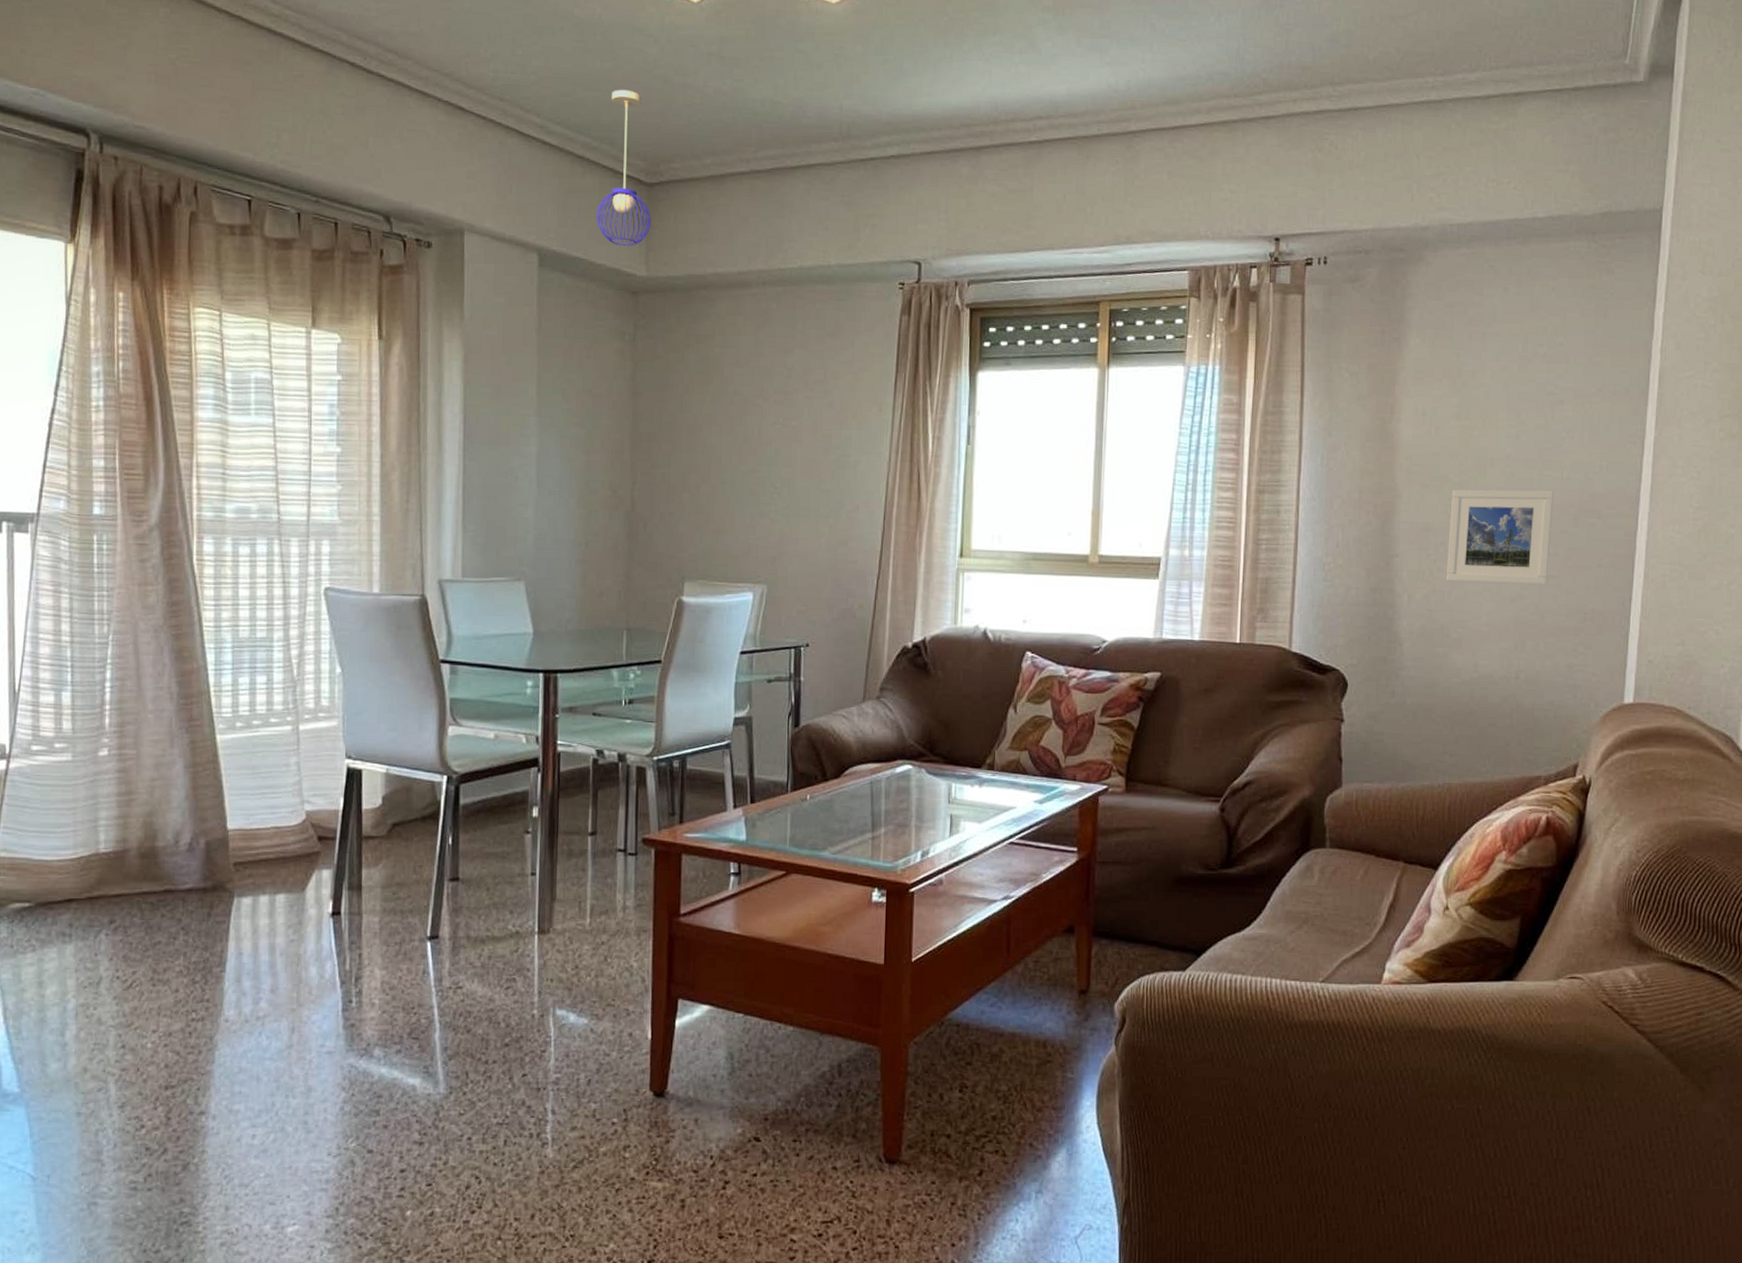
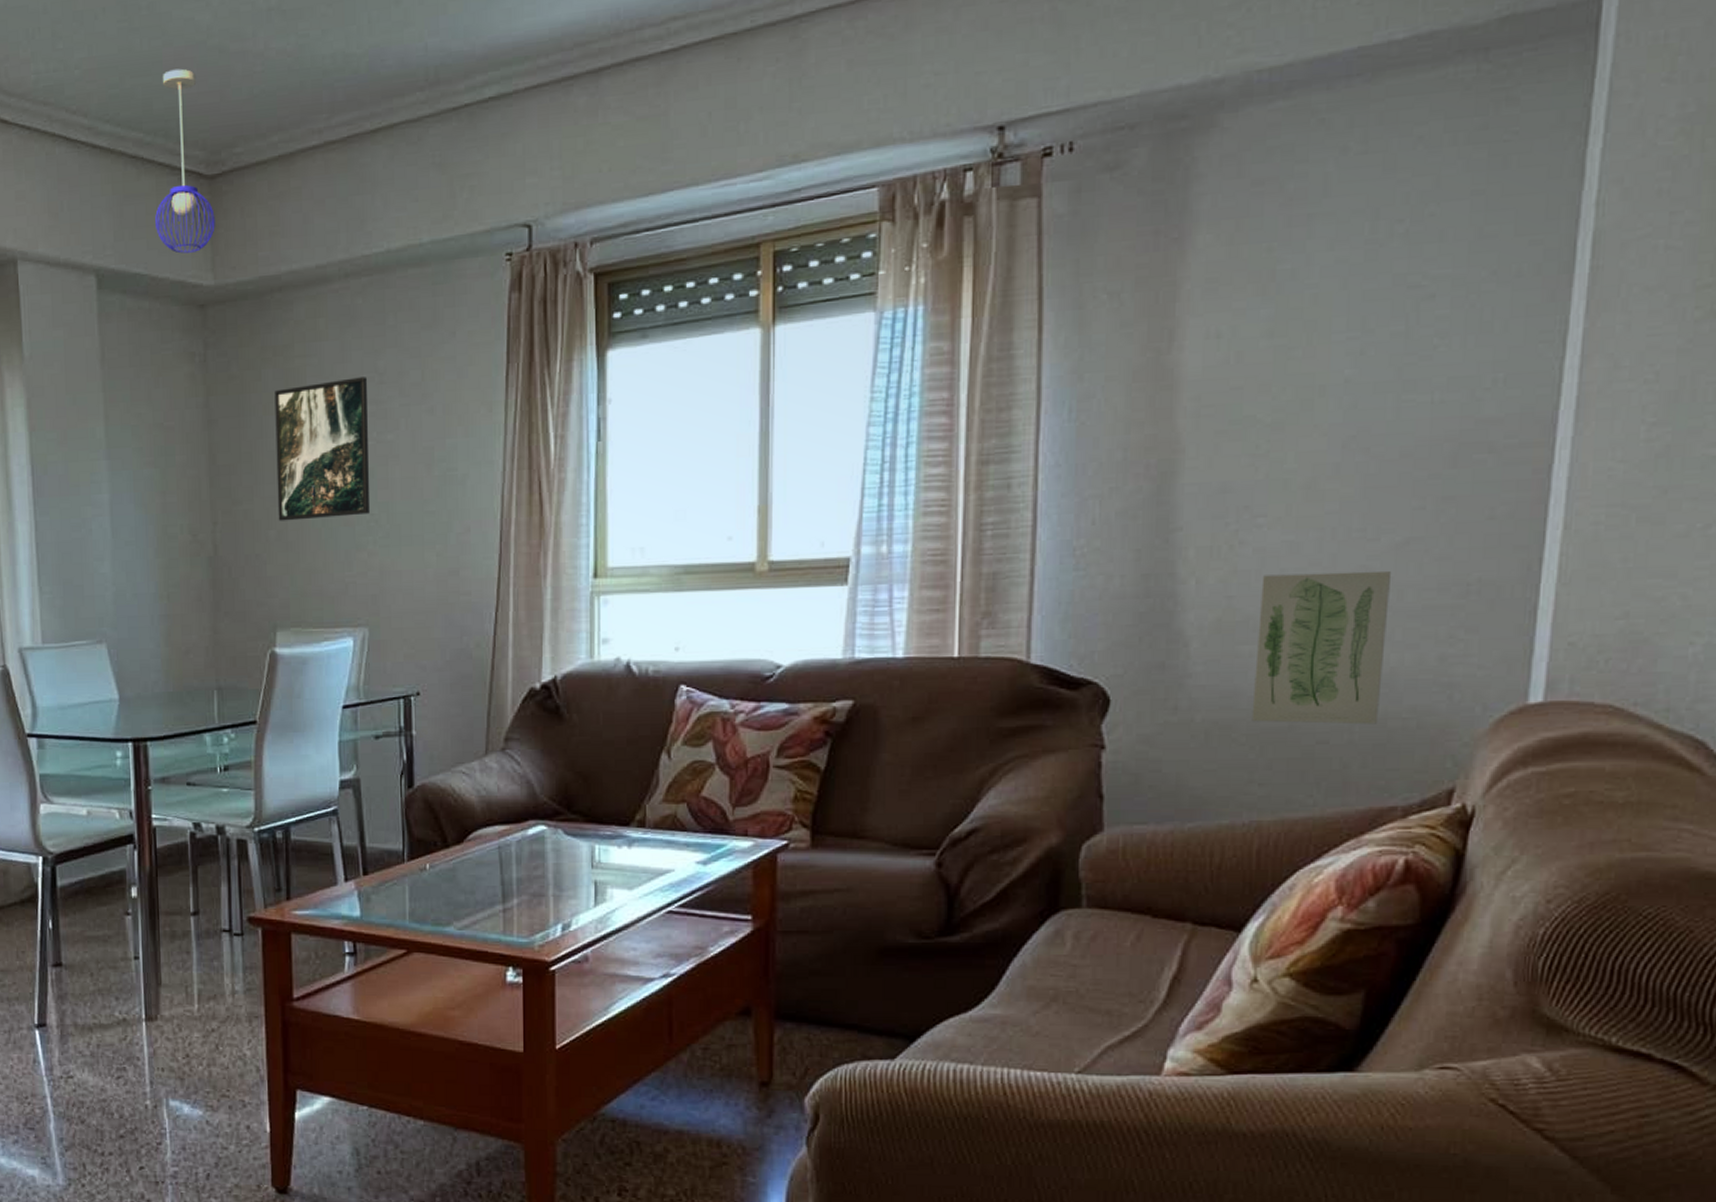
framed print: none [692,369,777,487] -> present [274,377,371,521]
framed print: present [1445,489,1554,585] -> none [1252,421,1419,558]
wall art: none [1445,595,1536,713] -> present [1251,571,1390,725]

